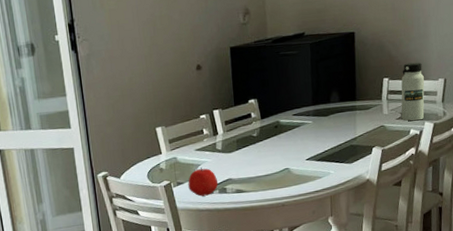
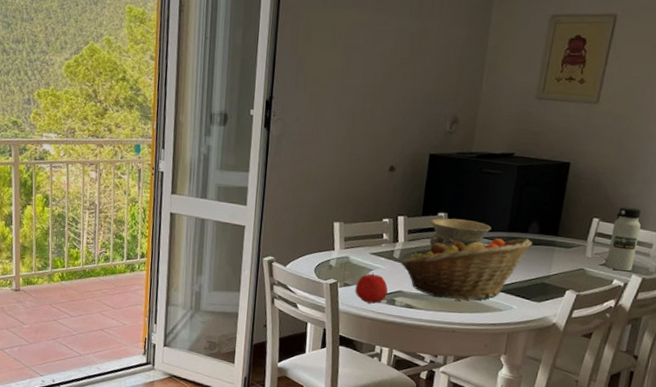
fruit basket: none [224,108,336,178] -> present [401,238,532,300]
bowl: none [242,101,298,132] -> present [430,218,492,248]

